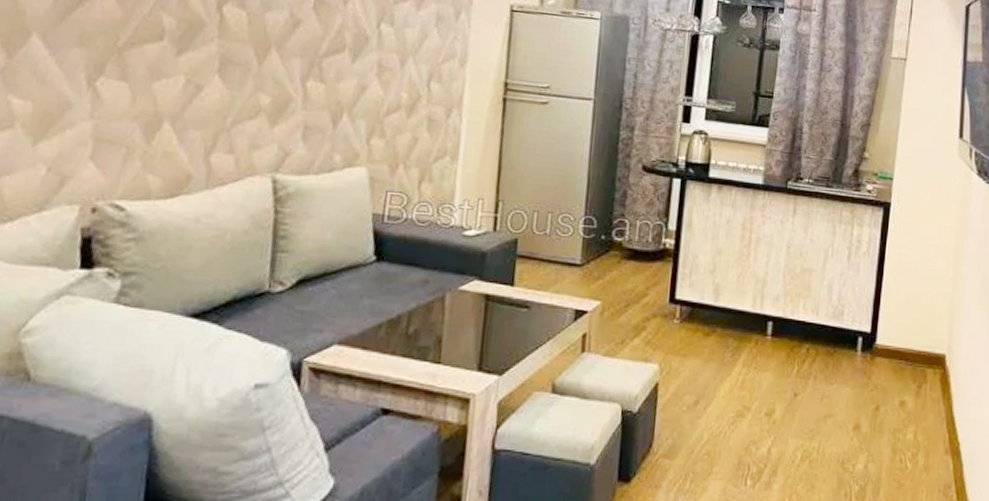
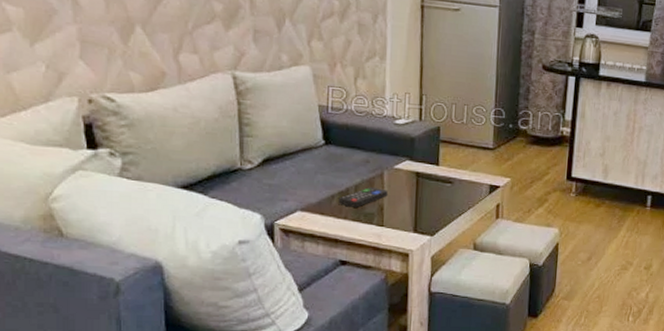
remote control: none [386,313,449,340] -> present [338,186,388,208]

